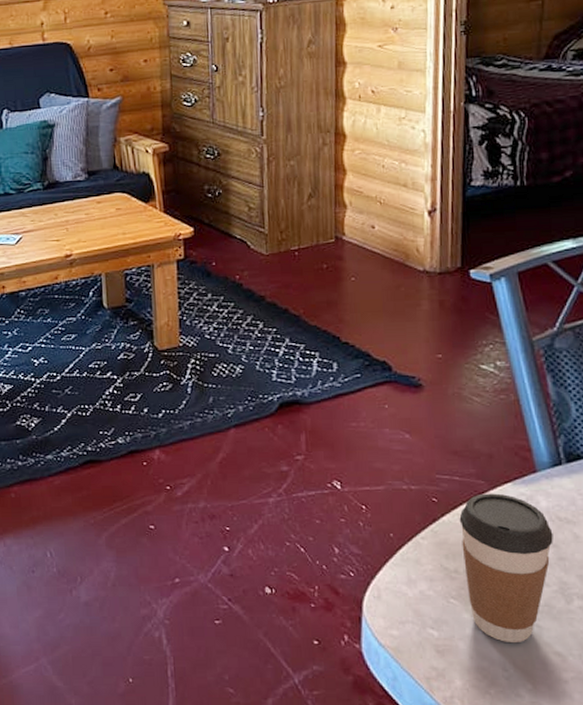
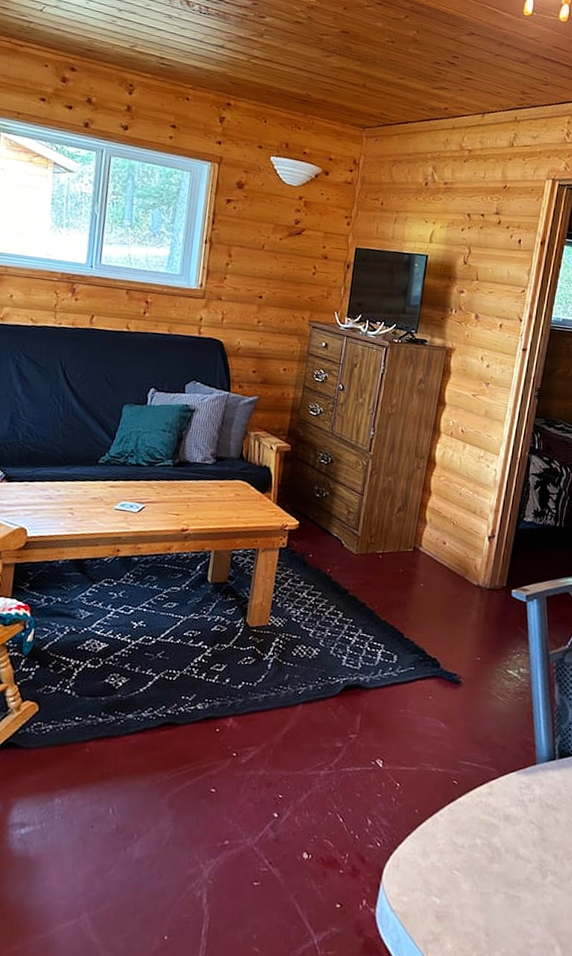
coffee cup: present [459,493,553,644] -> none [468,779,541,912]

